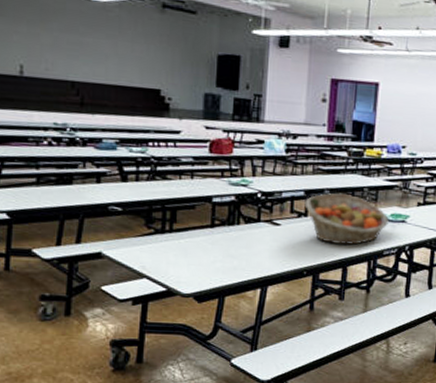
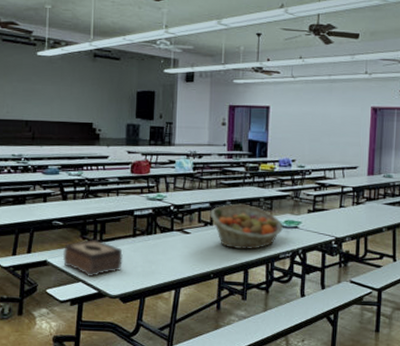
tissue box: none [121,229,198,272] -> present [62,240,123,277]

